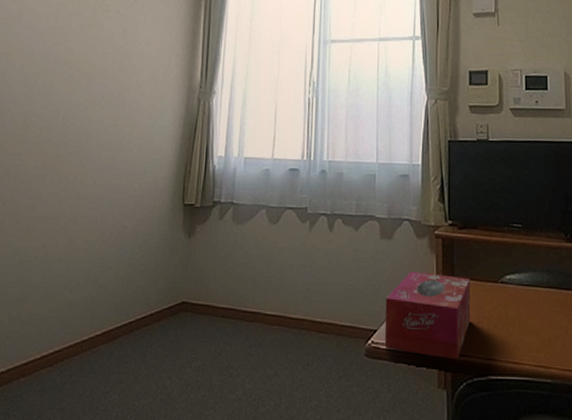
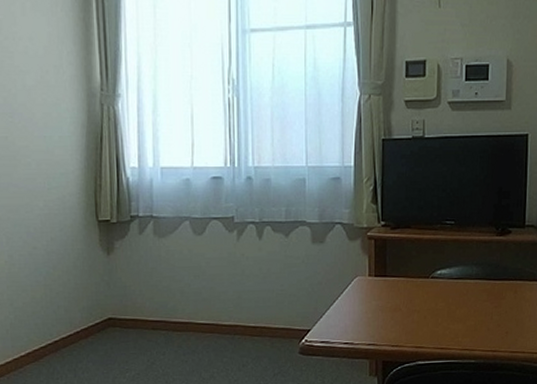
tissue box: present [384,271,471,359] -> none [318,273,402,350]

